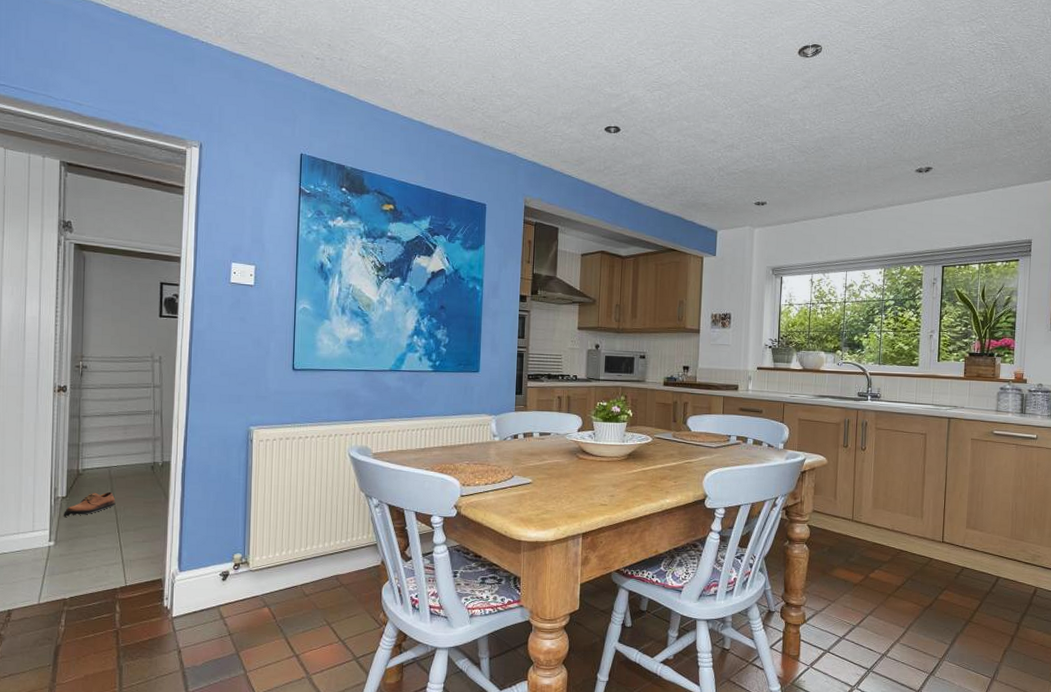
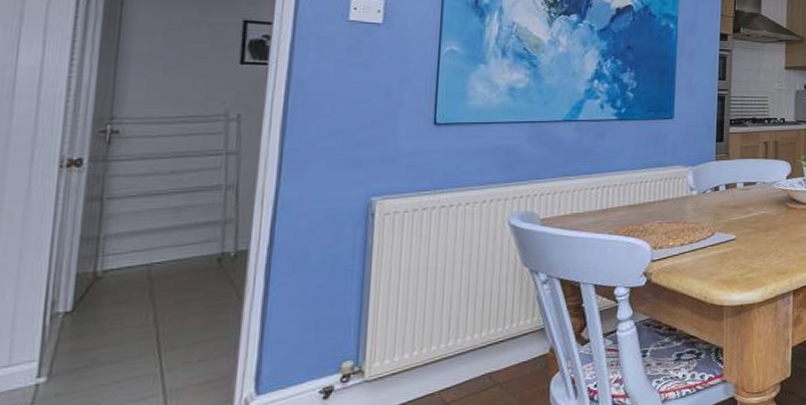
shoe: present [64,491,116,517] -> none [66,297,157,340]

